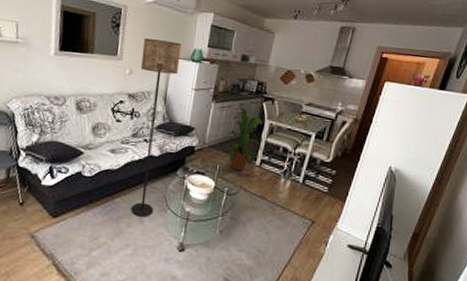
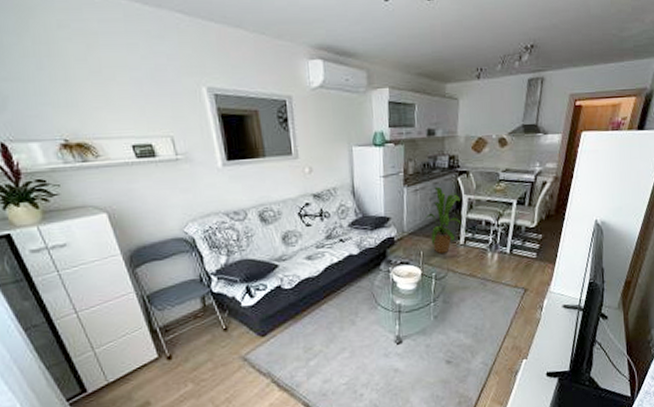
floor lamp: present [130,38,182,217] -> none [317,128,364,319]

